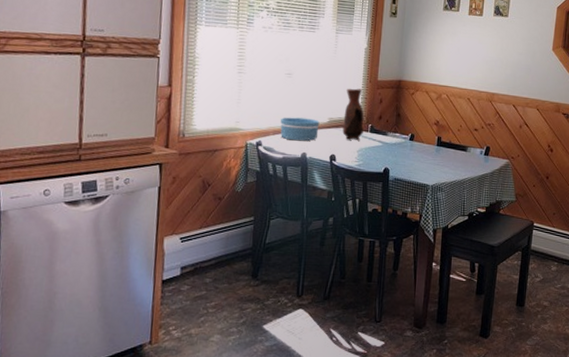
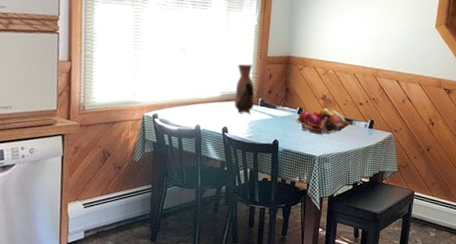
bowl: present [280,117,320,141] -> none [175,91,212,114]
fruit basket: none [406,134,466,162] -> present [295,108,351,134]

